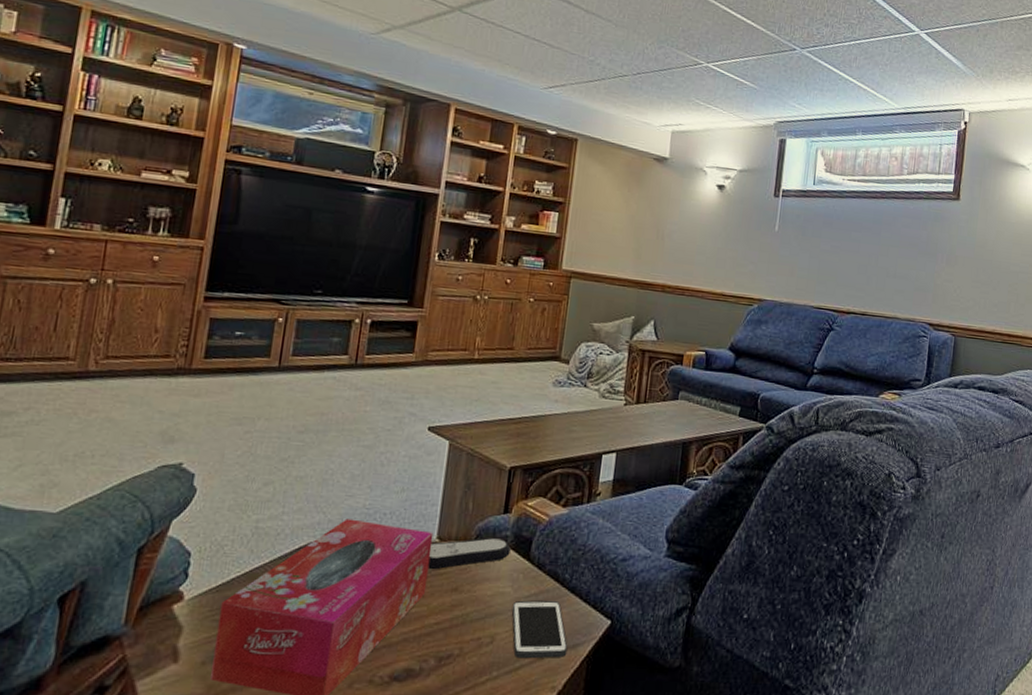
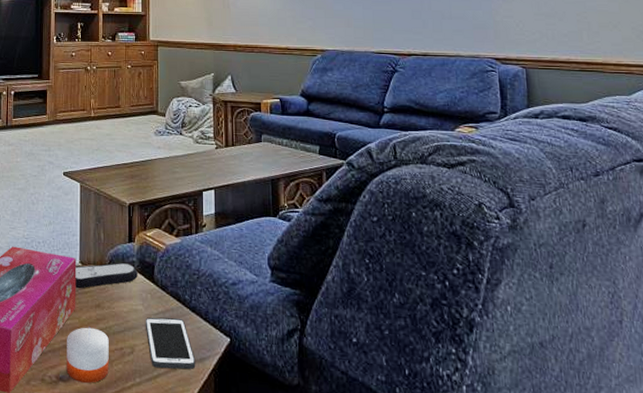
candle: none [404,615,464,681] -> present [66,327,109,383]

